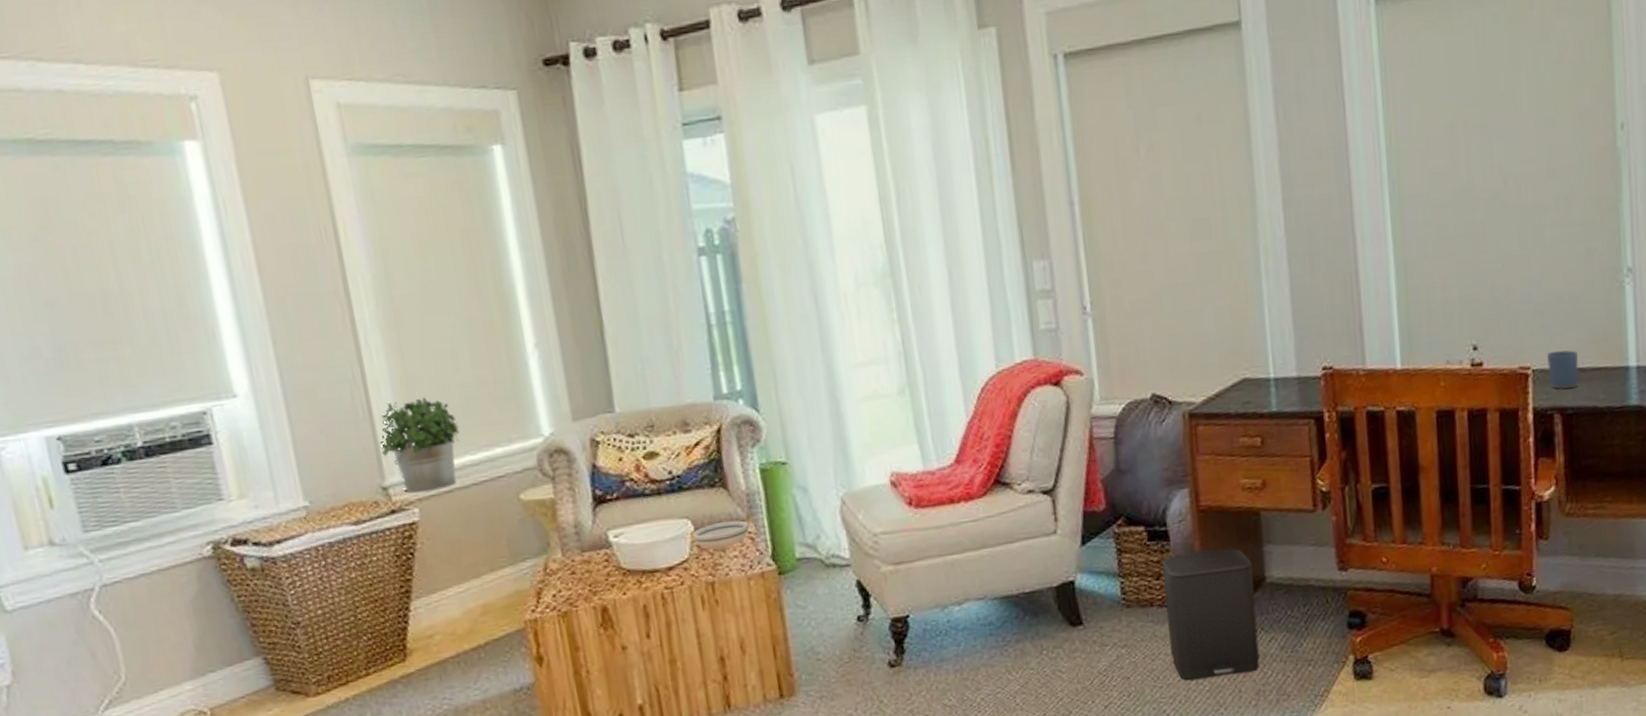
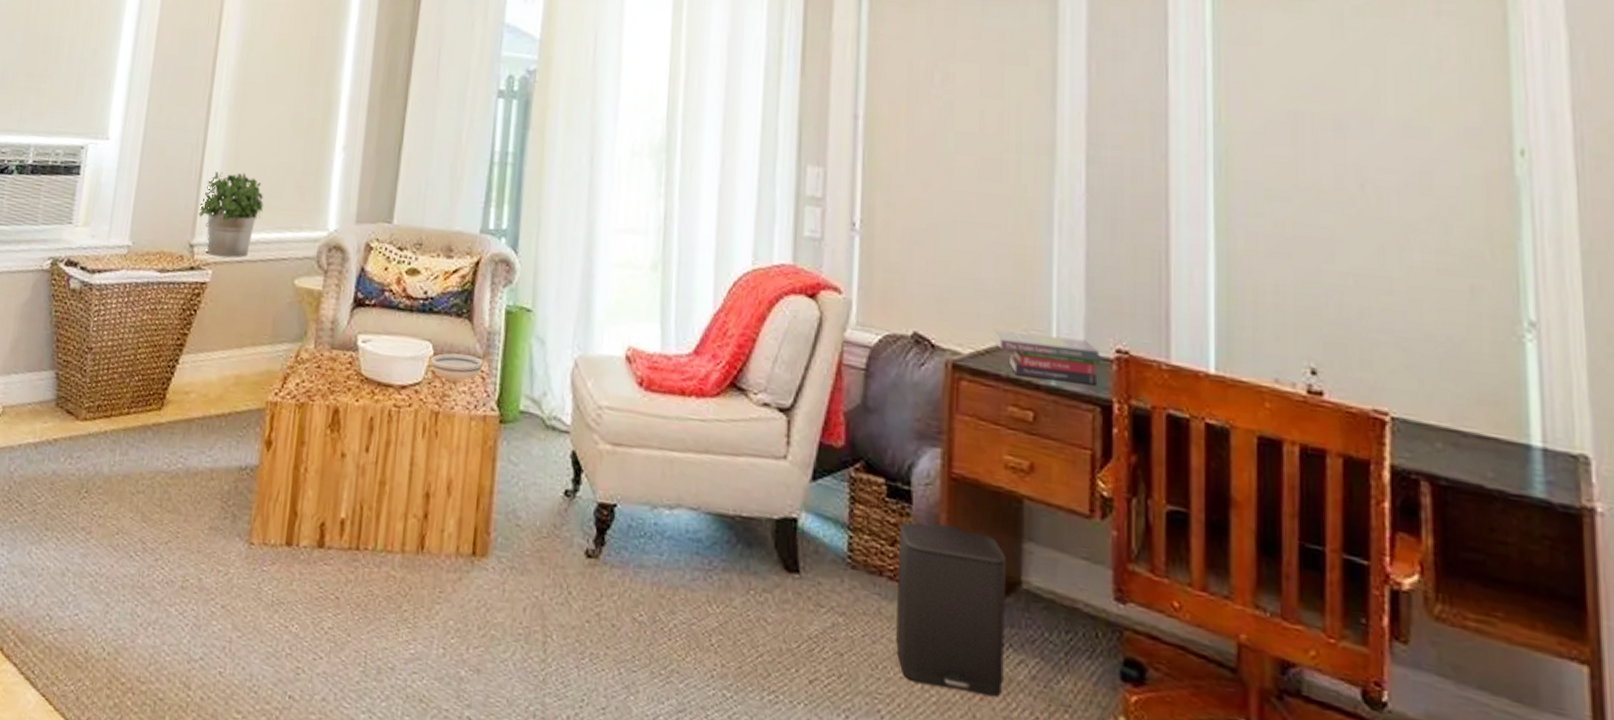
books: none [1219,365,1310,410] -> present [993,329,1100,386]
mug: present [1547,350,1579,389] -> none [1413,401,1457,453]

